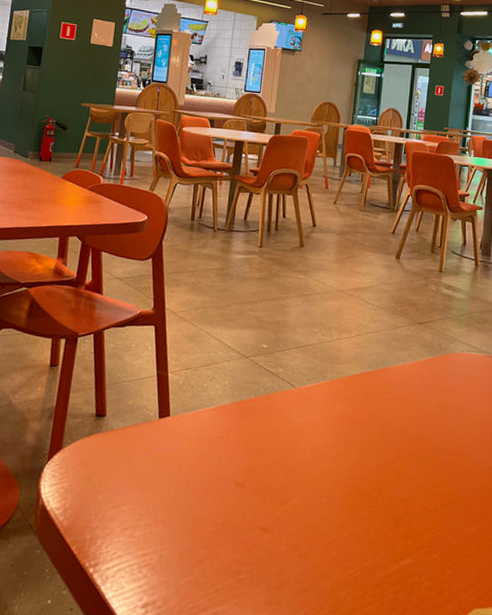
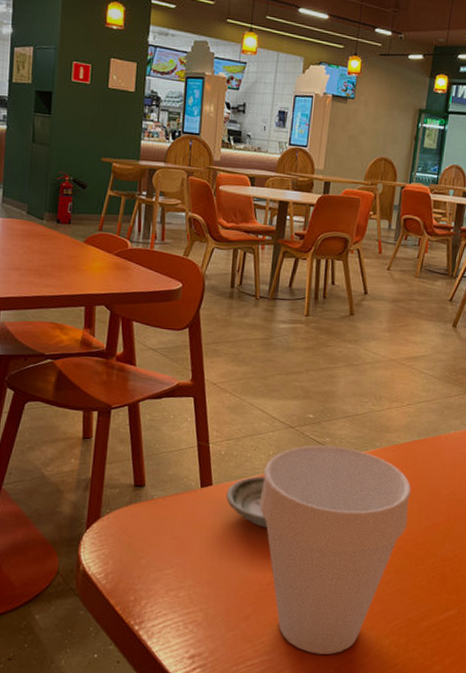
saucer: none [183,407,223,462] -> present [226,476,268,527]
cup: none [215,376,363,607] -> present [259,445,411,654]

